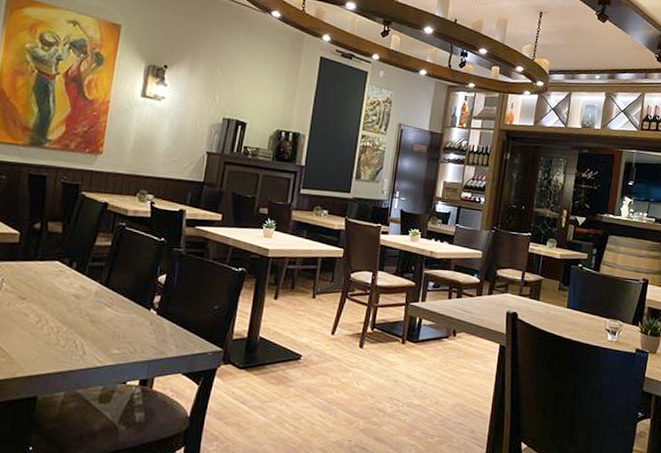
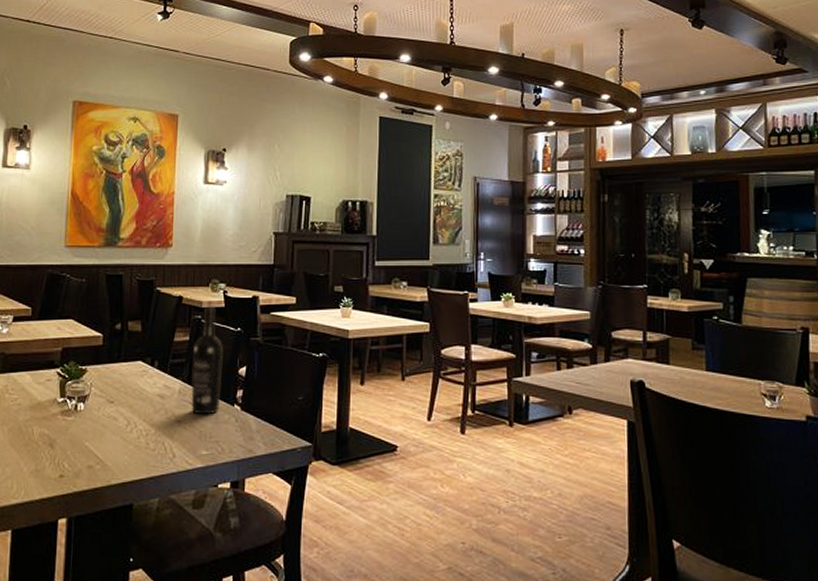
wine bottle: none [106,214,145,317] -> present [191,306,223,415]

